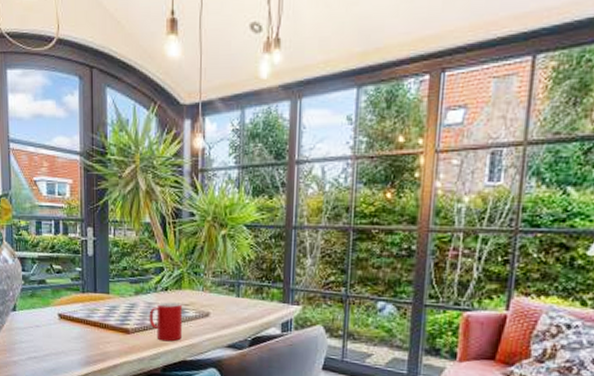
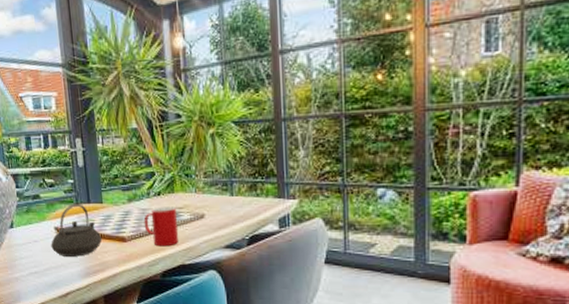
teapot: none [53,292,106,345] -> present [51,204,103,257]

